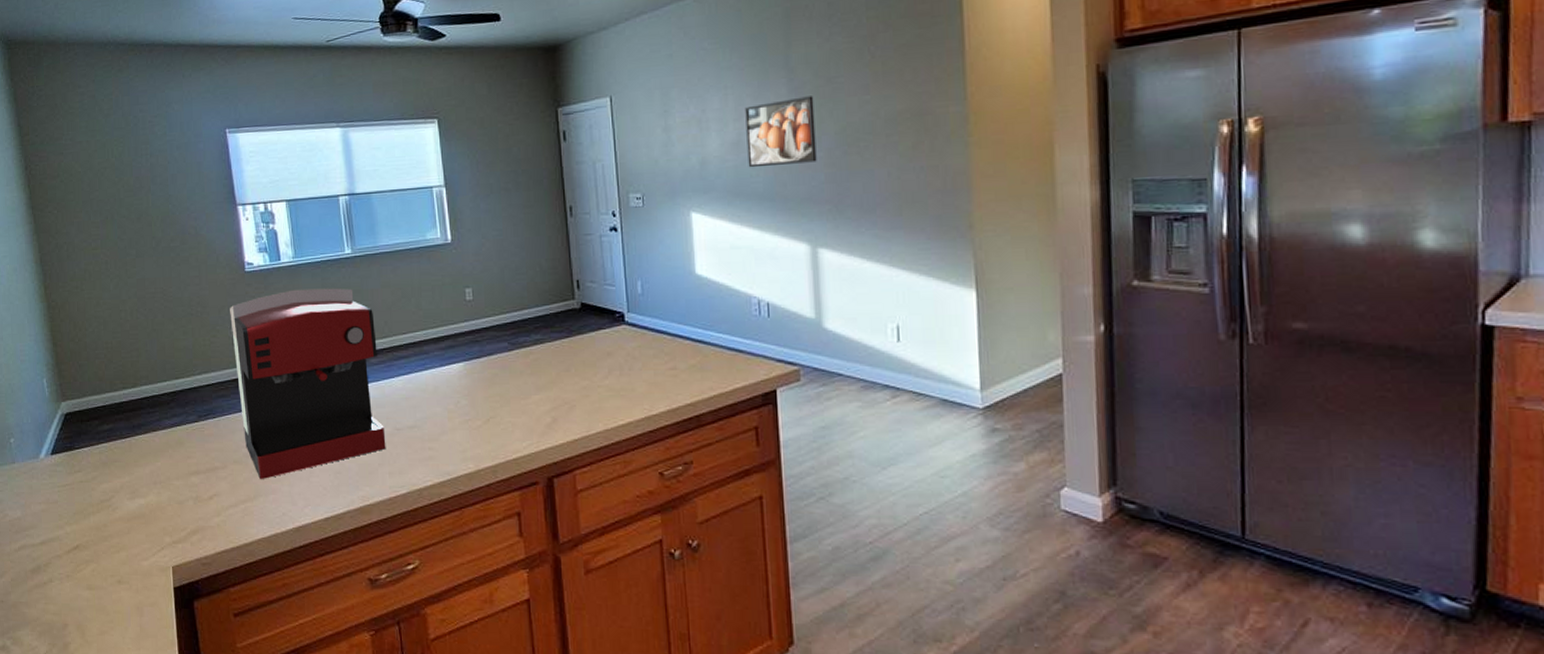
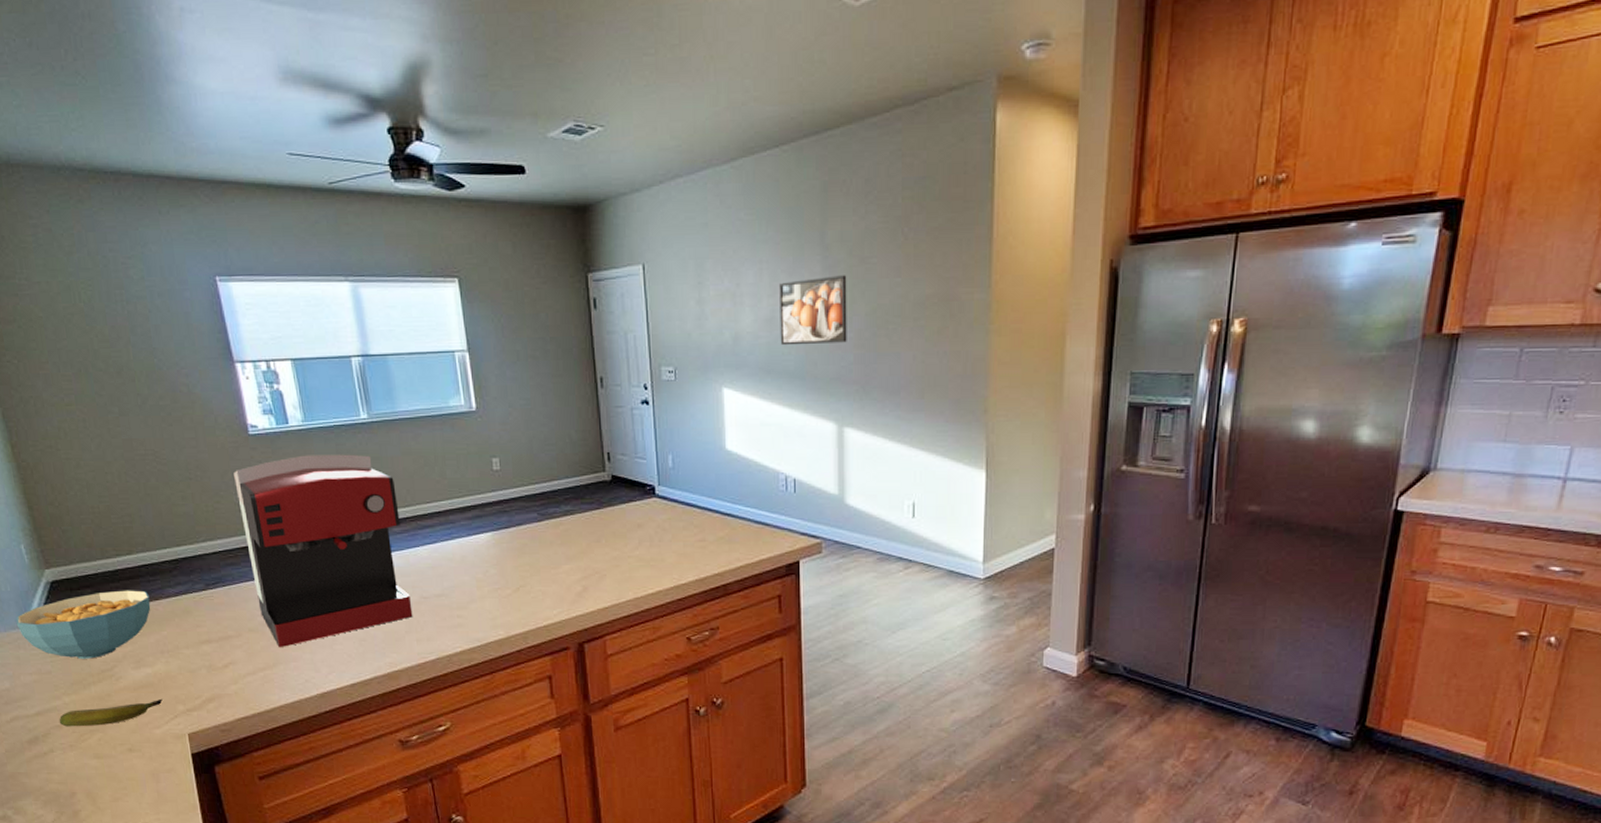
cereal bowl: none [32,422,149,489] -> present [15,590,151,659]
banana: none [60,530,152,557] -> present [59,698,163,727]

